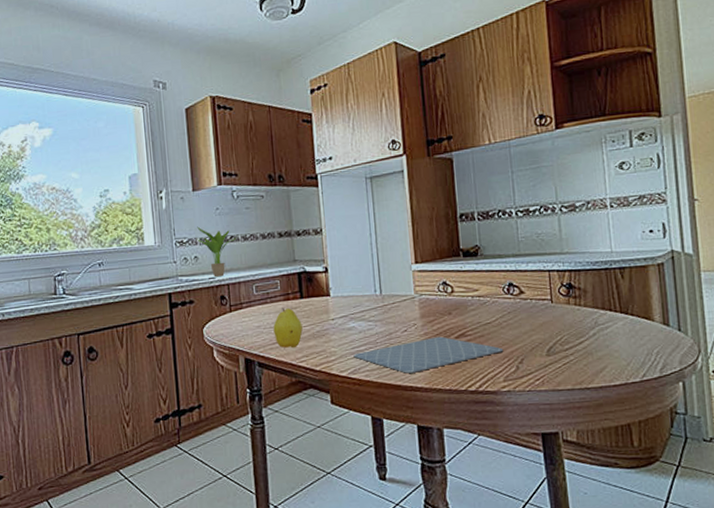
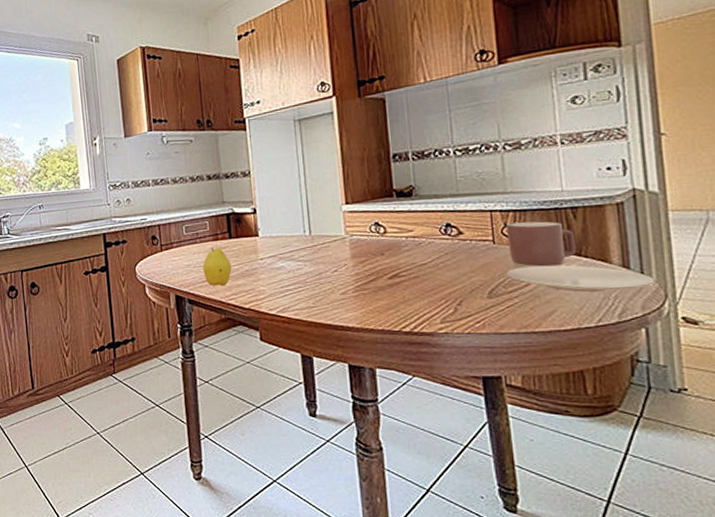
potted plant: present [197,226,238,278] -> none [129,171,168,219]
placemat: present [353,336,504,373] -> none [282,277,441,313]
mug: none [563,281,624,326] -> present [507,221,577,268]
plate: none [563,323,690,349] -> present [506,265,655,292]

